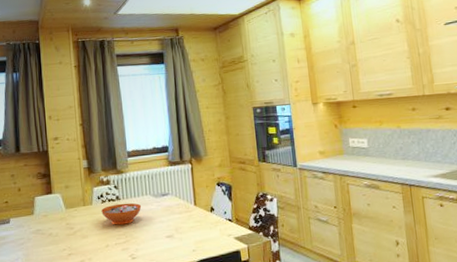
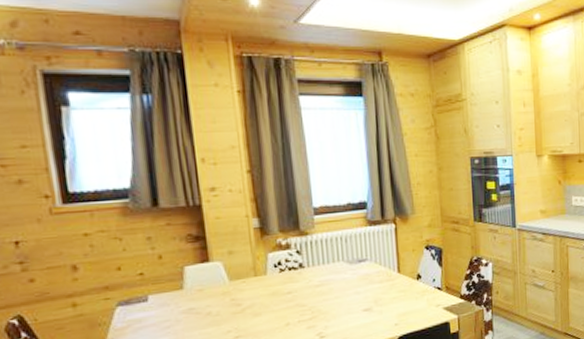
decorative bowl: present [101,202,142,225] -> none [279,271,333,299]

